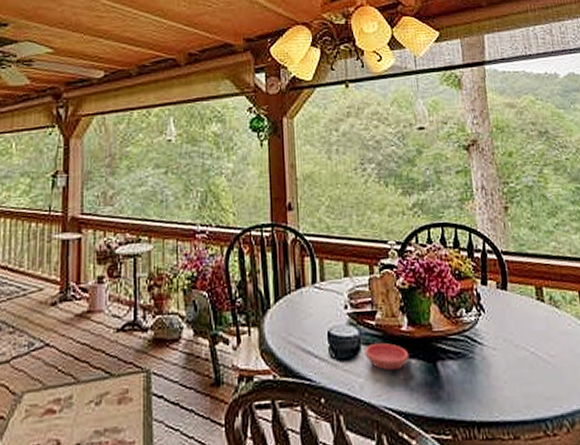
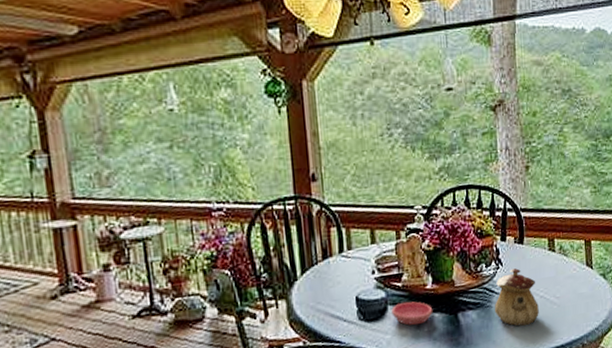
teapot: none [477,317,531,386] -> present [494,268,539,327]

